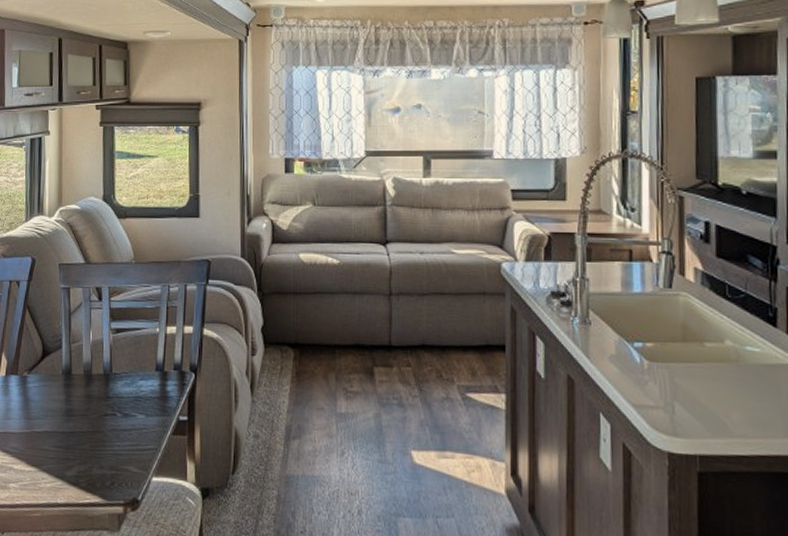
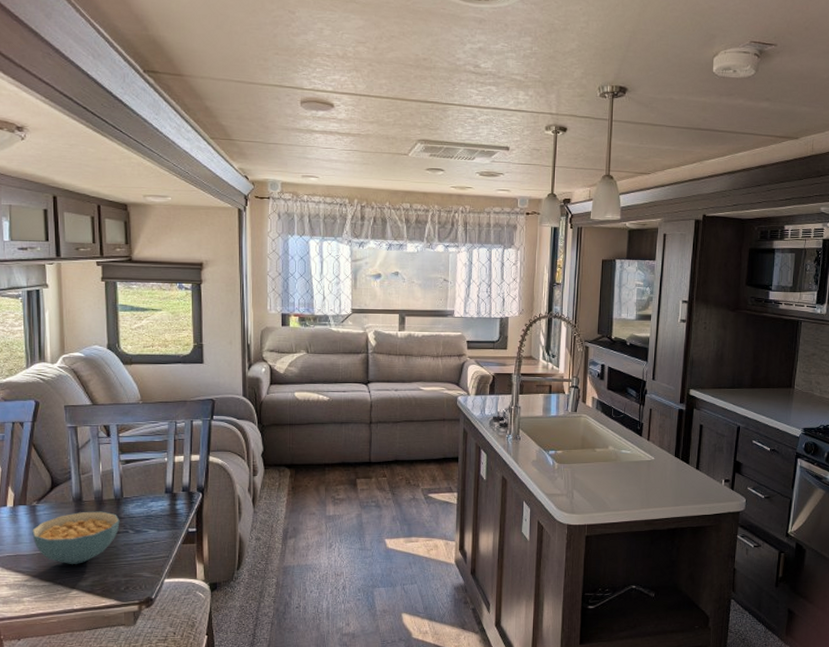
cereal bowl: none [21,387,108,449] -> present [32,511,120,564]

